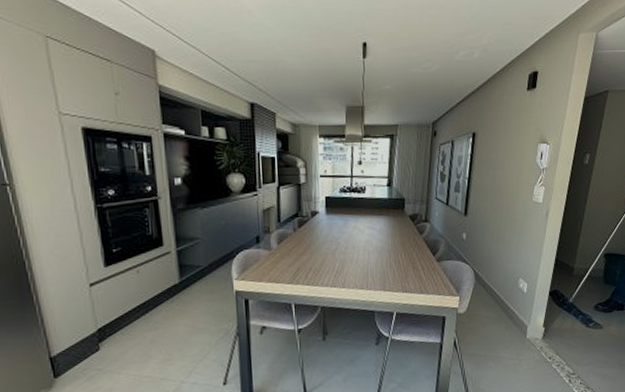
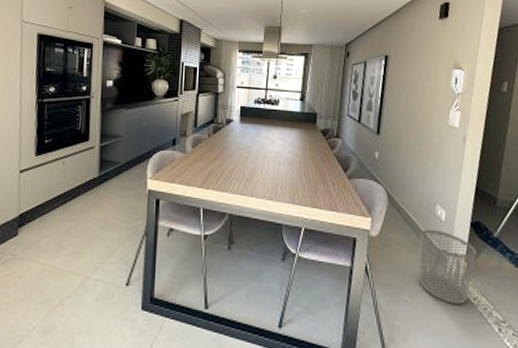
waste bin: none [501,301,553,364] -> present [417,229,477,304]

